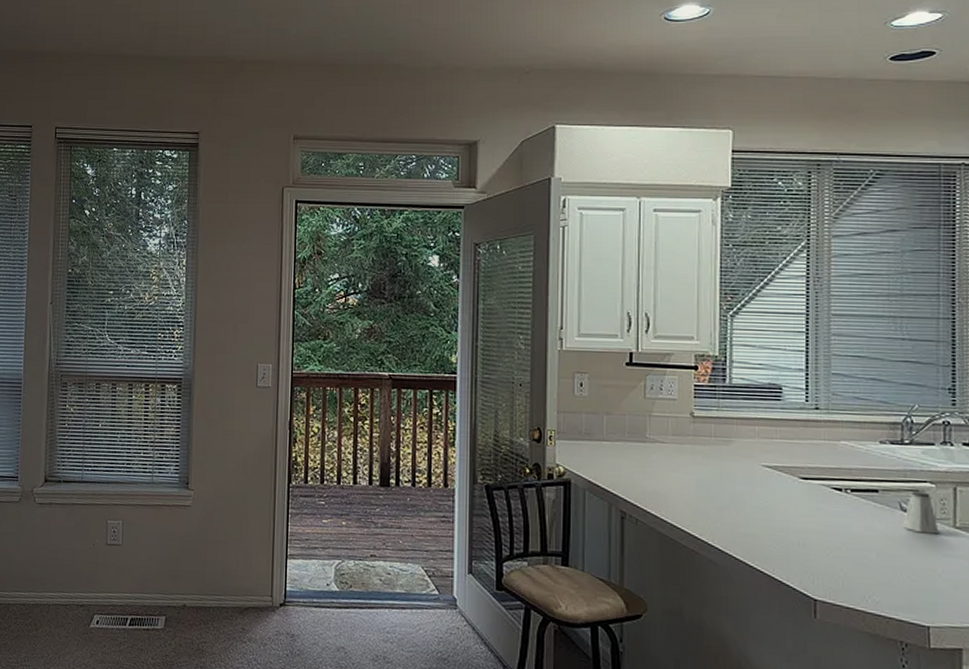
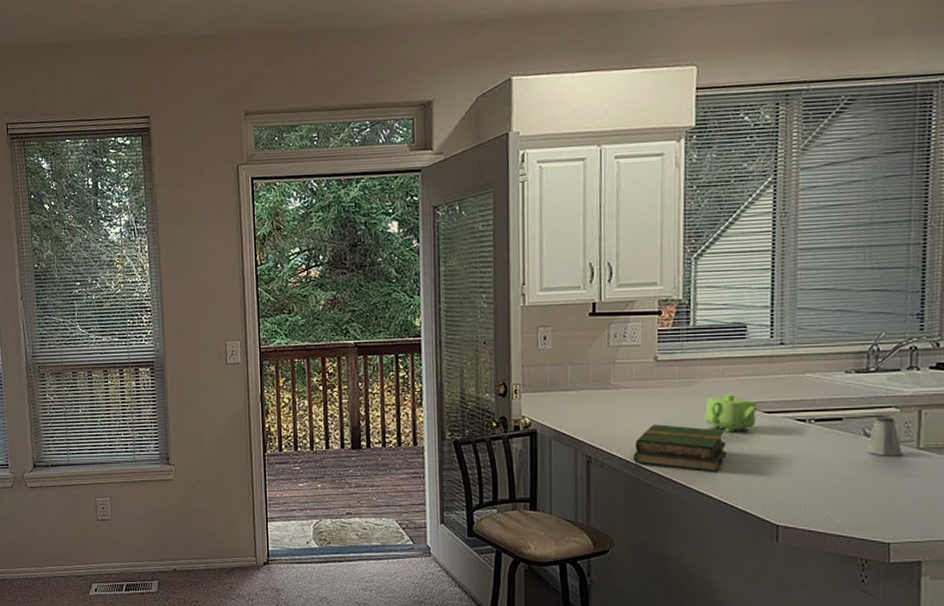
book: none [669,483,763,538] -> present [633,424,727,472]
teapot: none [740,457,793,497] -> present [704,395,757,433]

